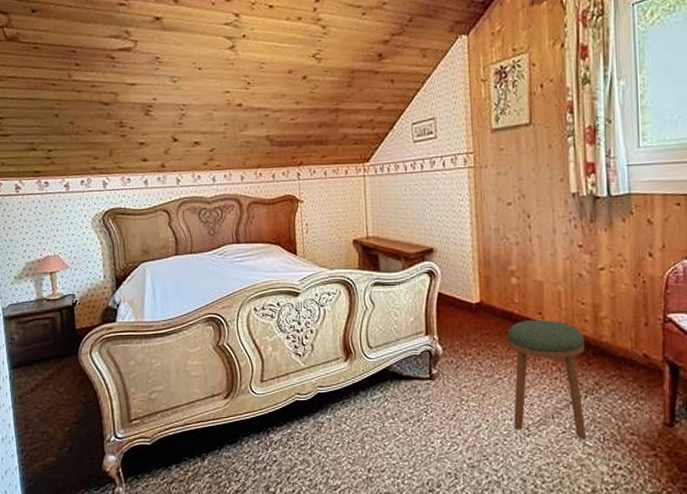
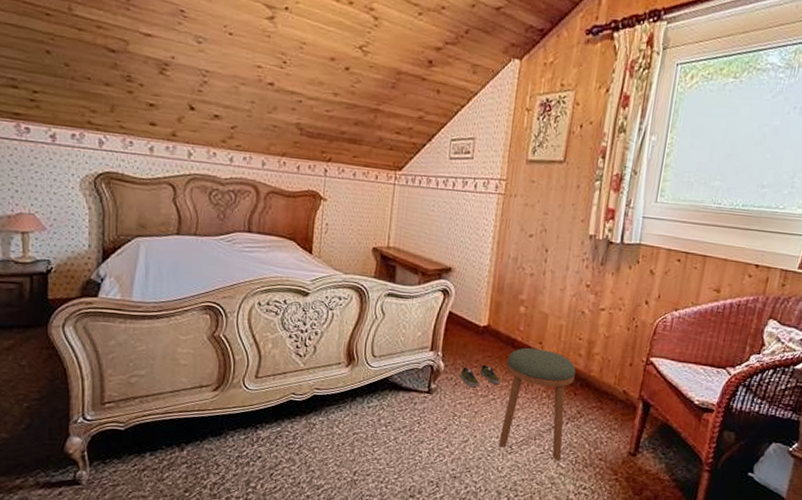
shoe: none [460,343,504,369] -> present [460,365,501,388]

